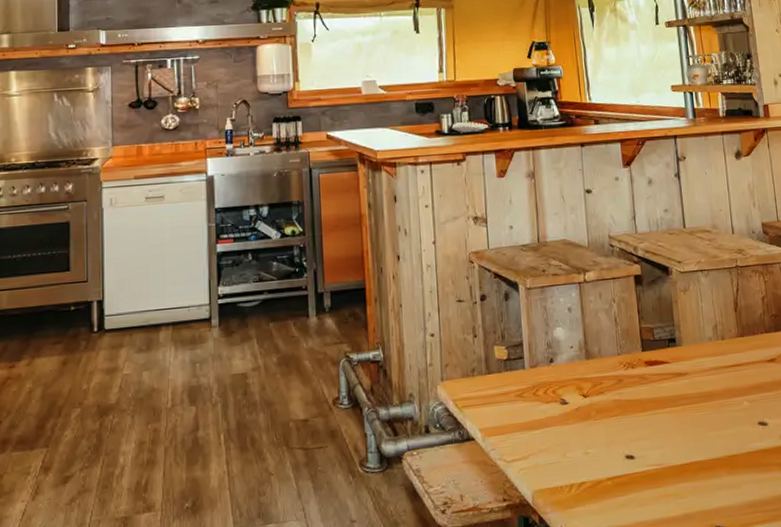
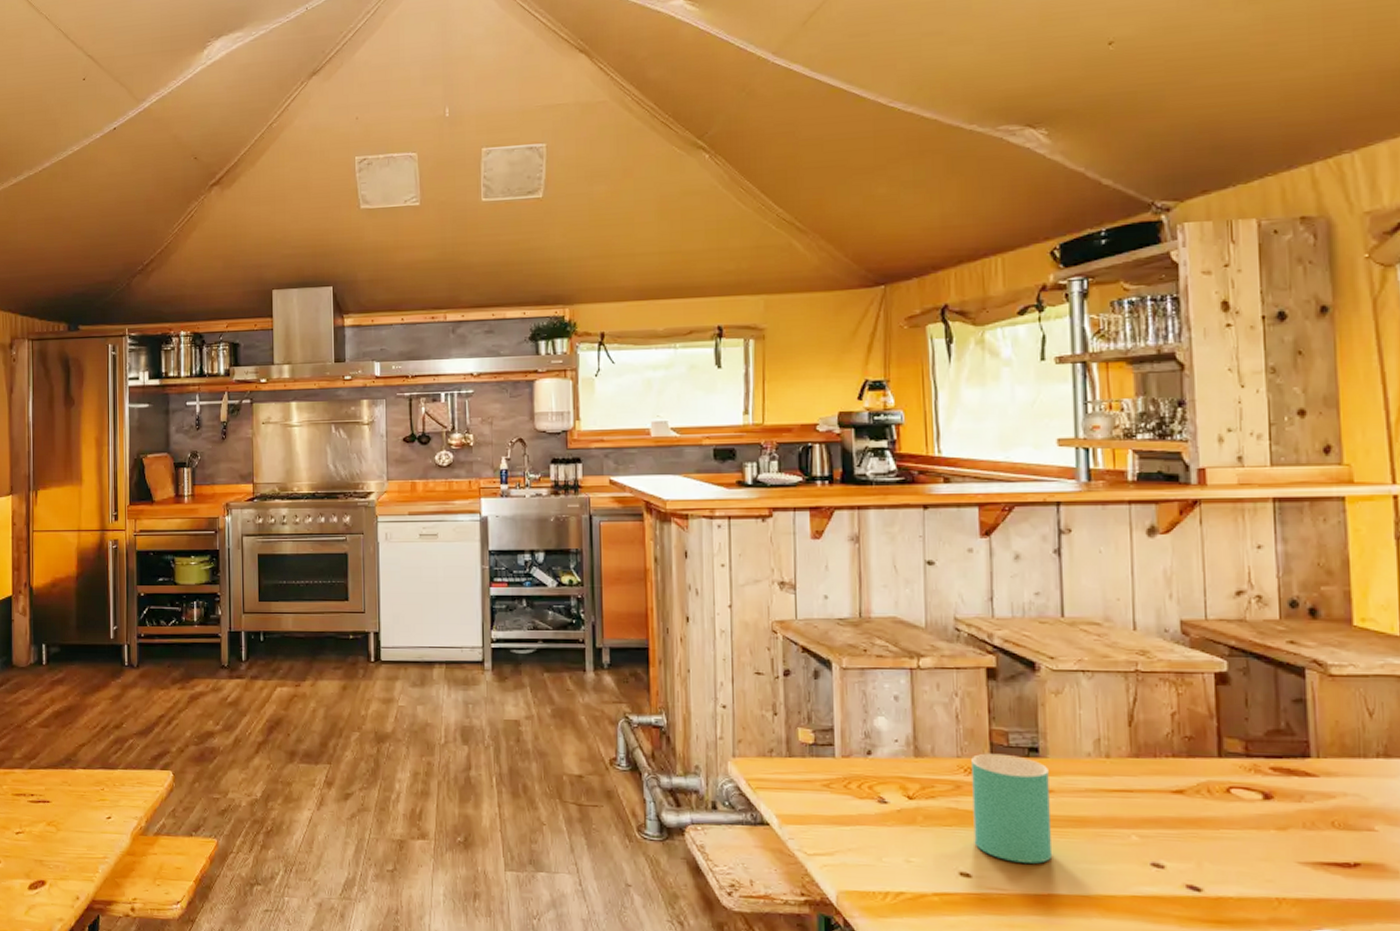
cup: none [628,347,692,439] -> present [971,753,1053,864]

